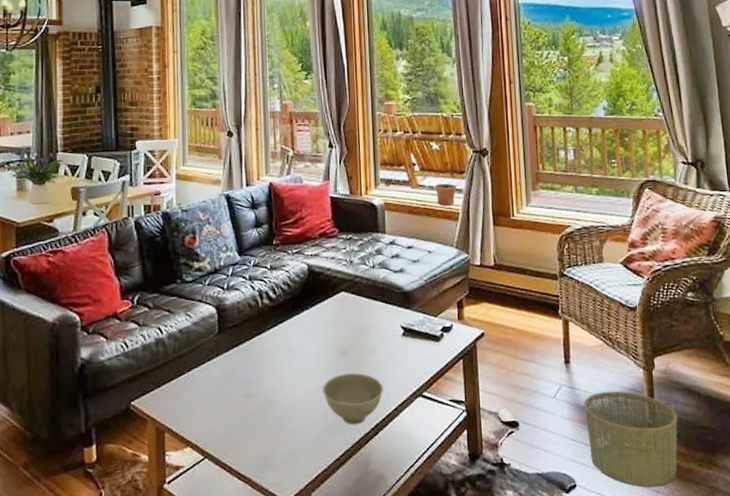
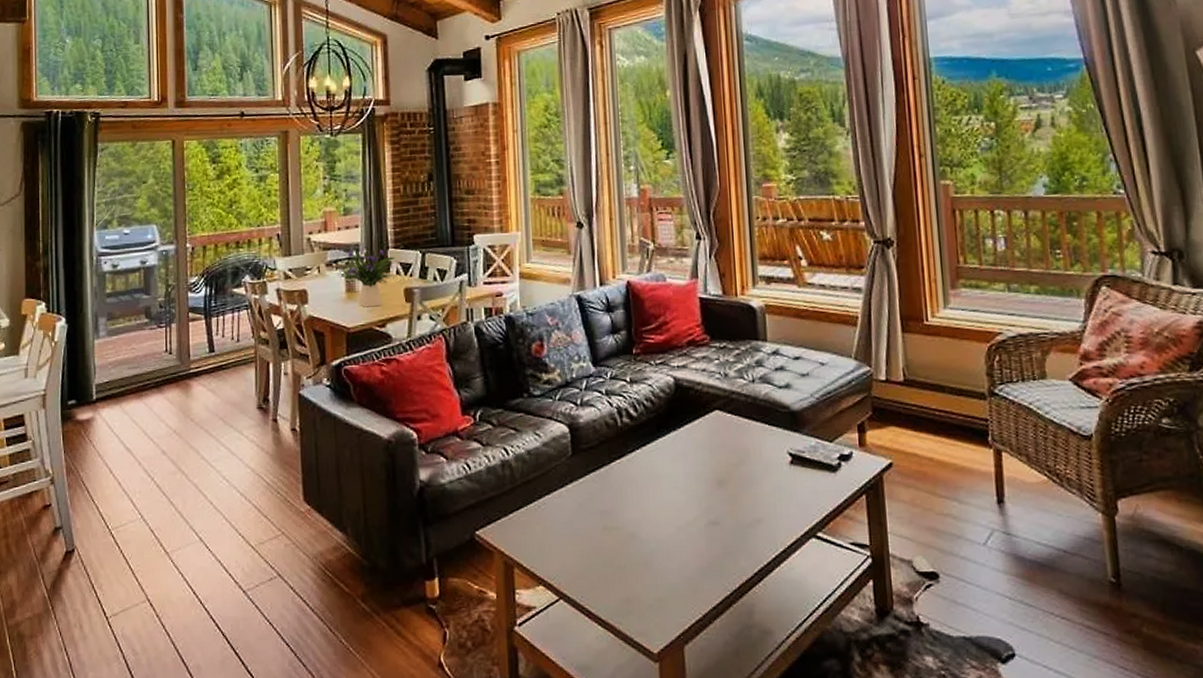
bowl: present [322,373,383,424] -> none [695,507,768,567]
planter: present [435,183,456,207] -> none [827,281,854,310]
basket: present [583,391,678,488] -> none [1022,539,1151,663]

